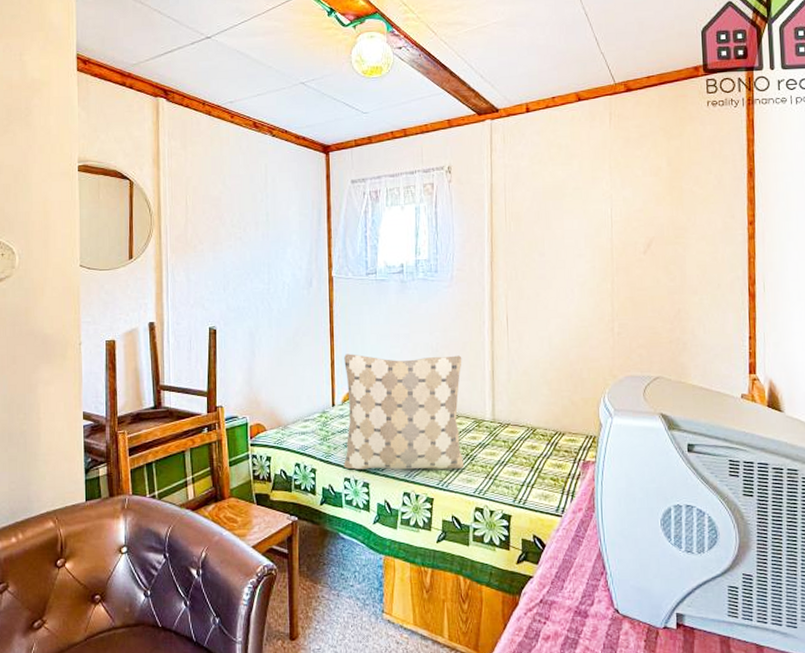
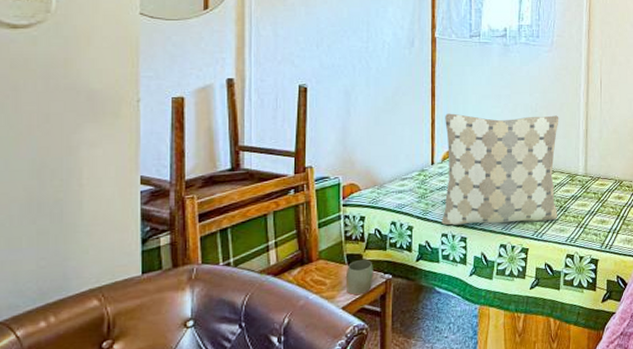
mug: none [255,499,280,535] -> present [345,259,373,296]

